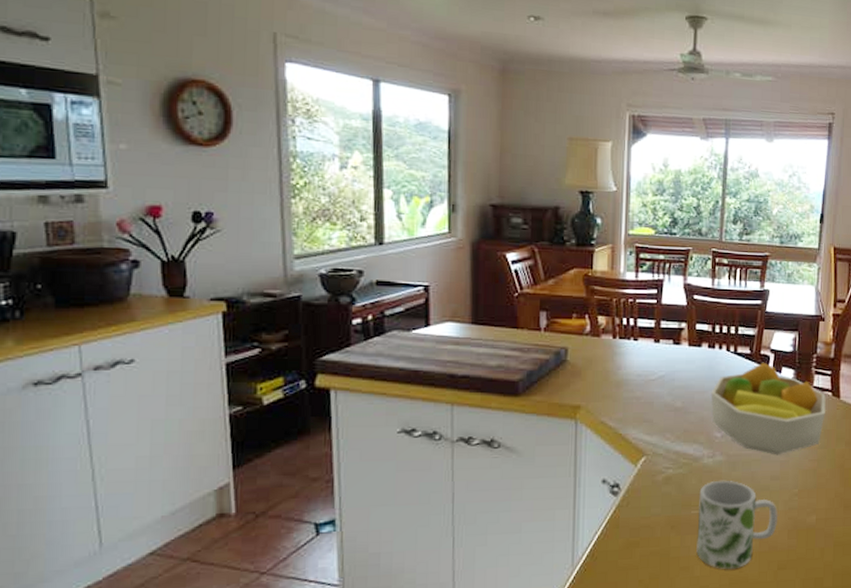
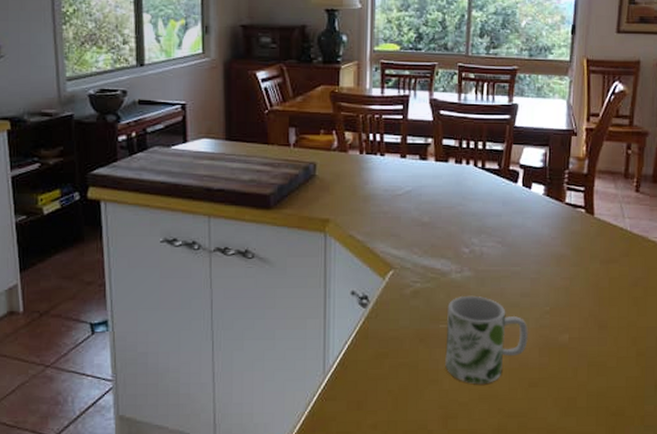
fruit bowl: present [711,362,826,455] -> none [458,177,579,272]

